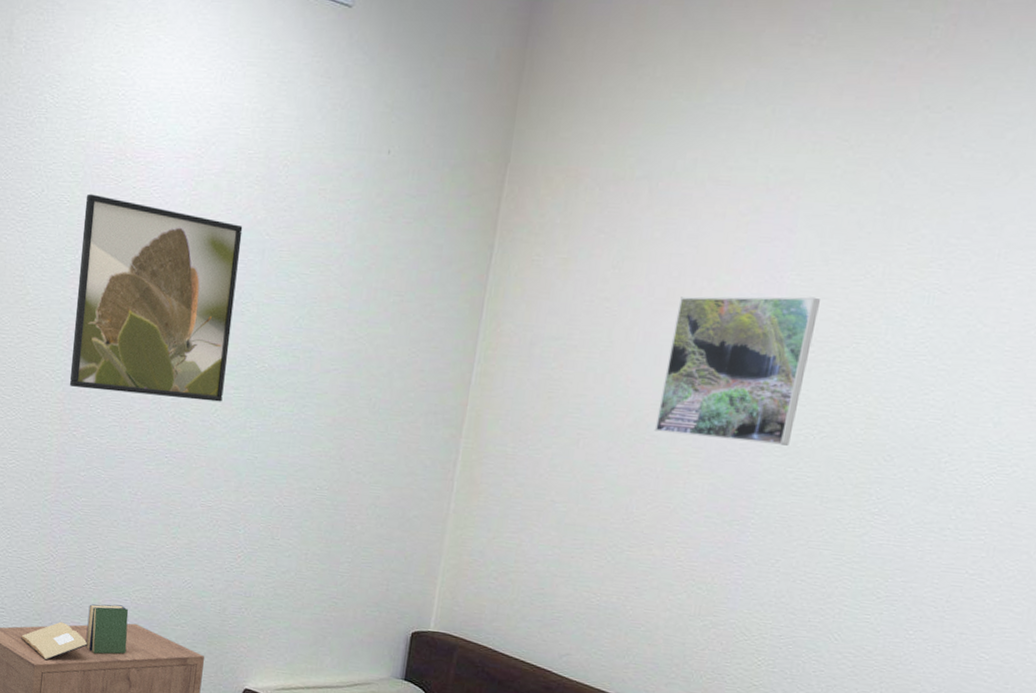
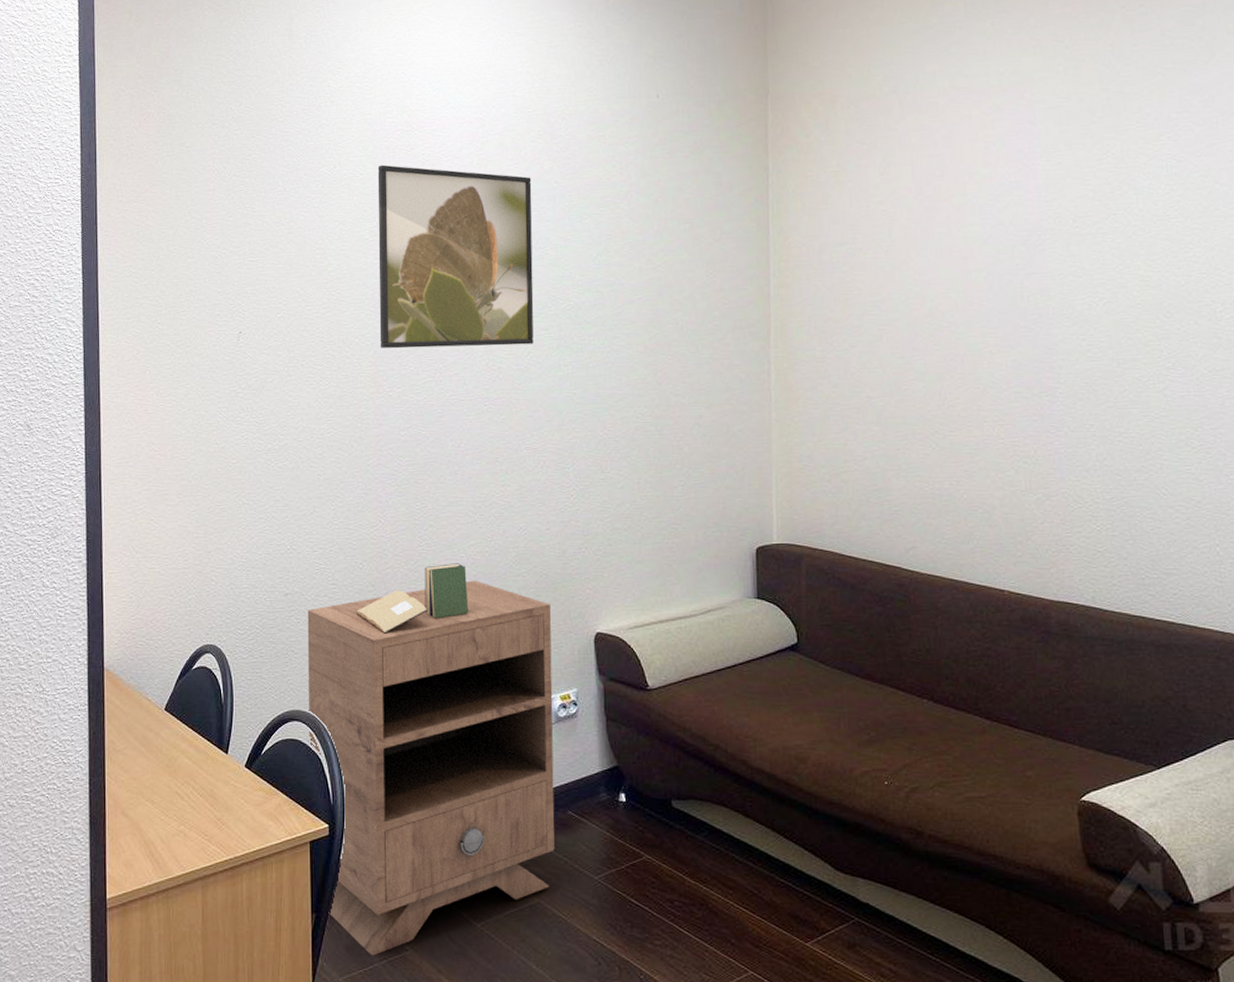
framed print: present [654,296,820,446] -> none [946,178,1076,319]

